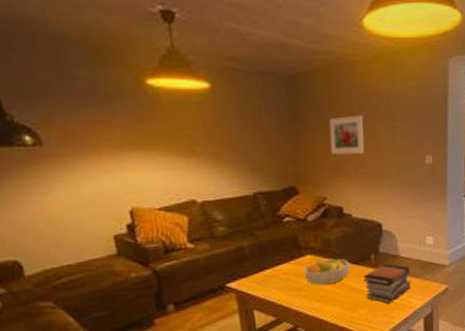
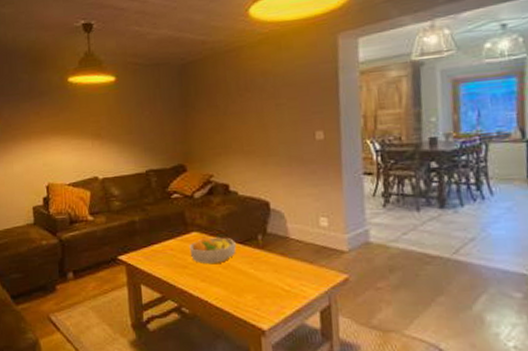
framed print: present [329,115,365,155] -> none [216,95,251,134]
book stack: present [363,263,411,304] -> none [250,245,303,290]

